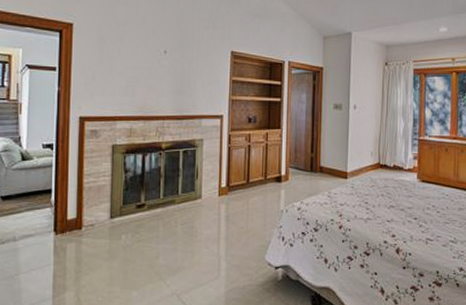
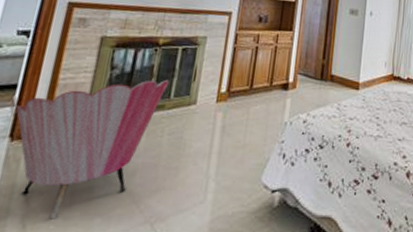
armchair: none [54,178,176,293] -> present [15,79,170,220]

